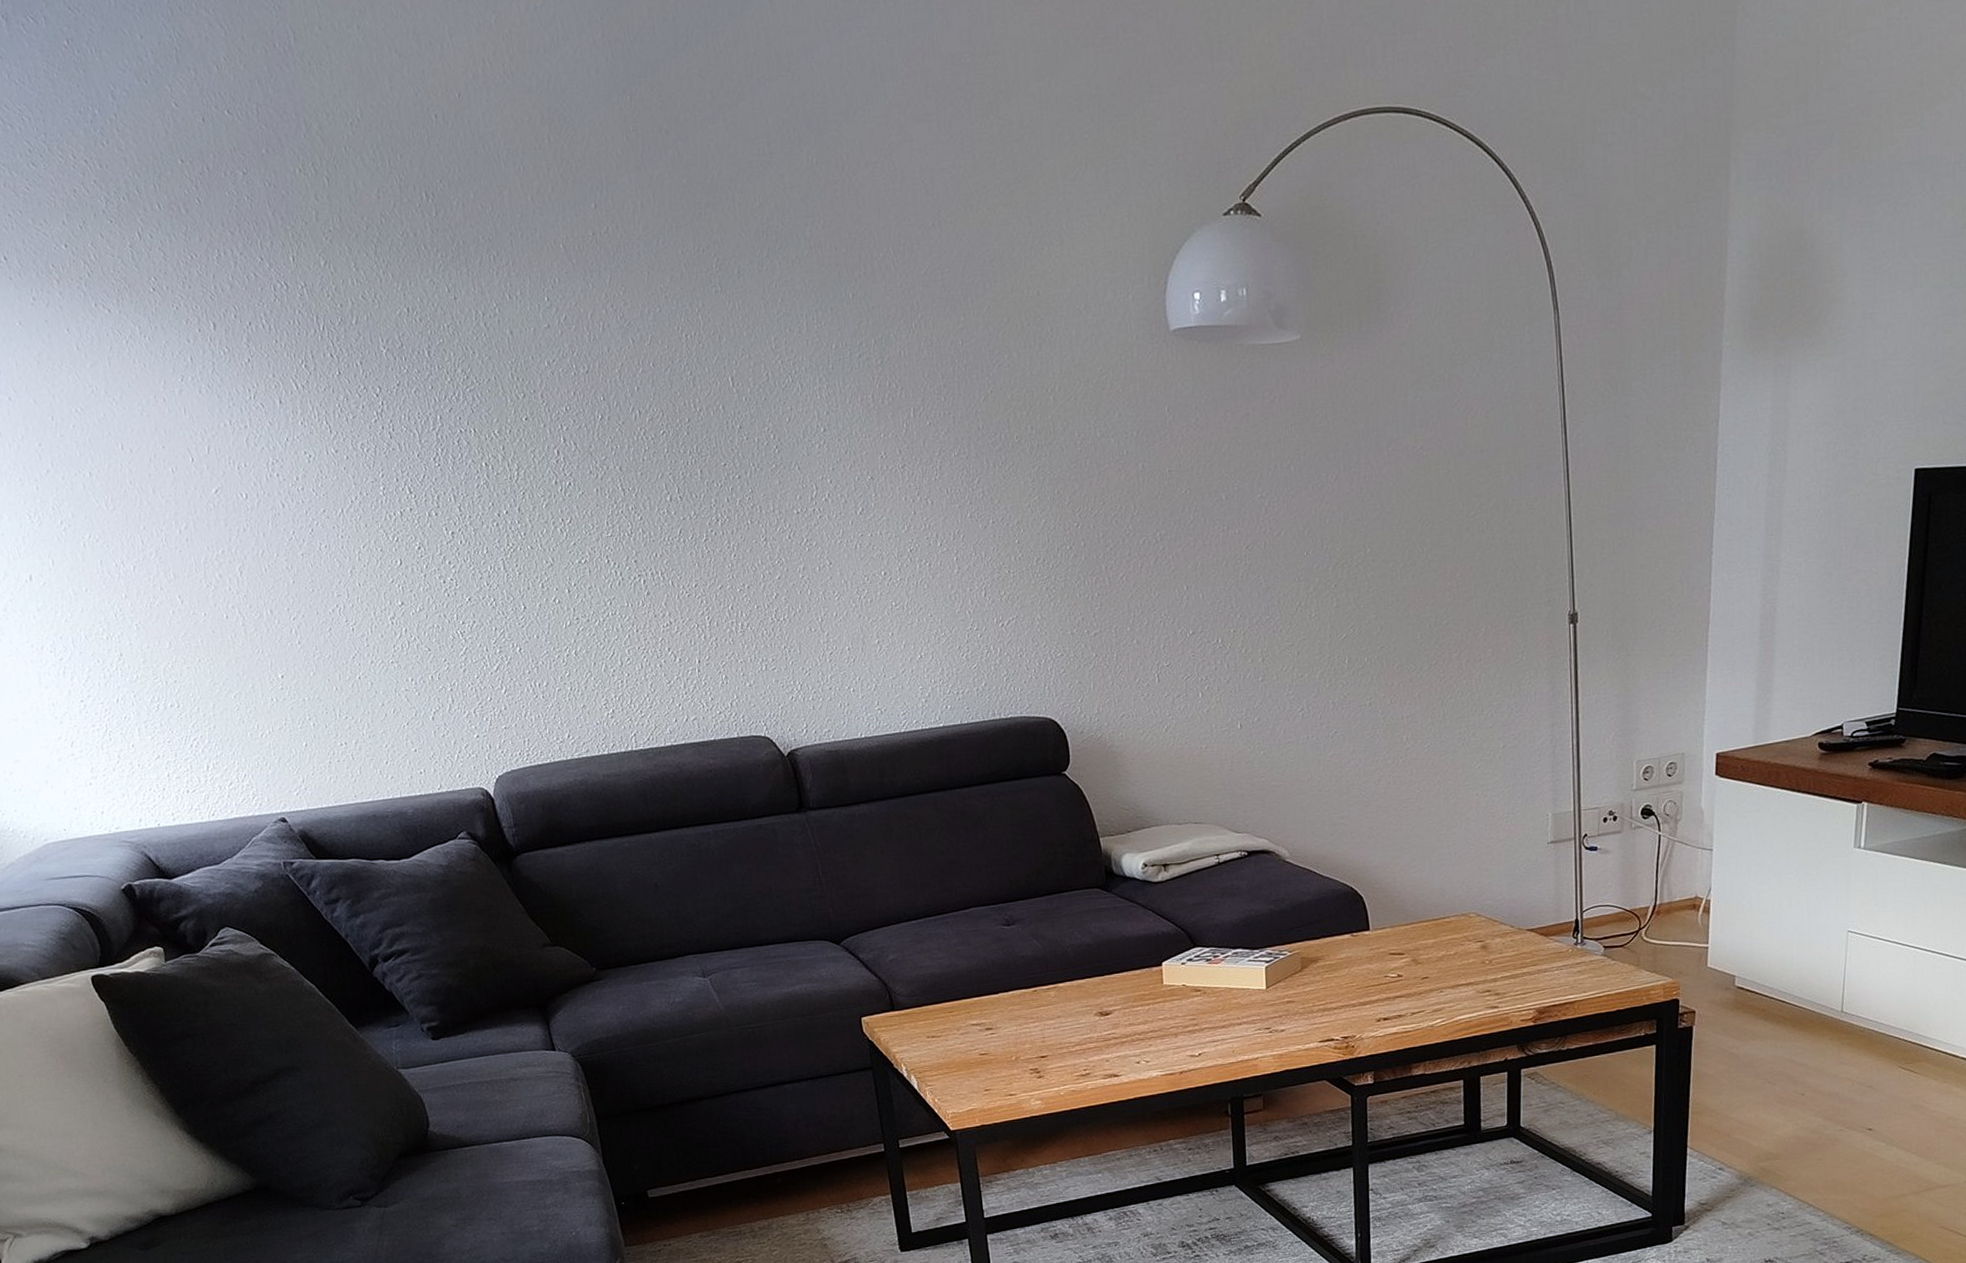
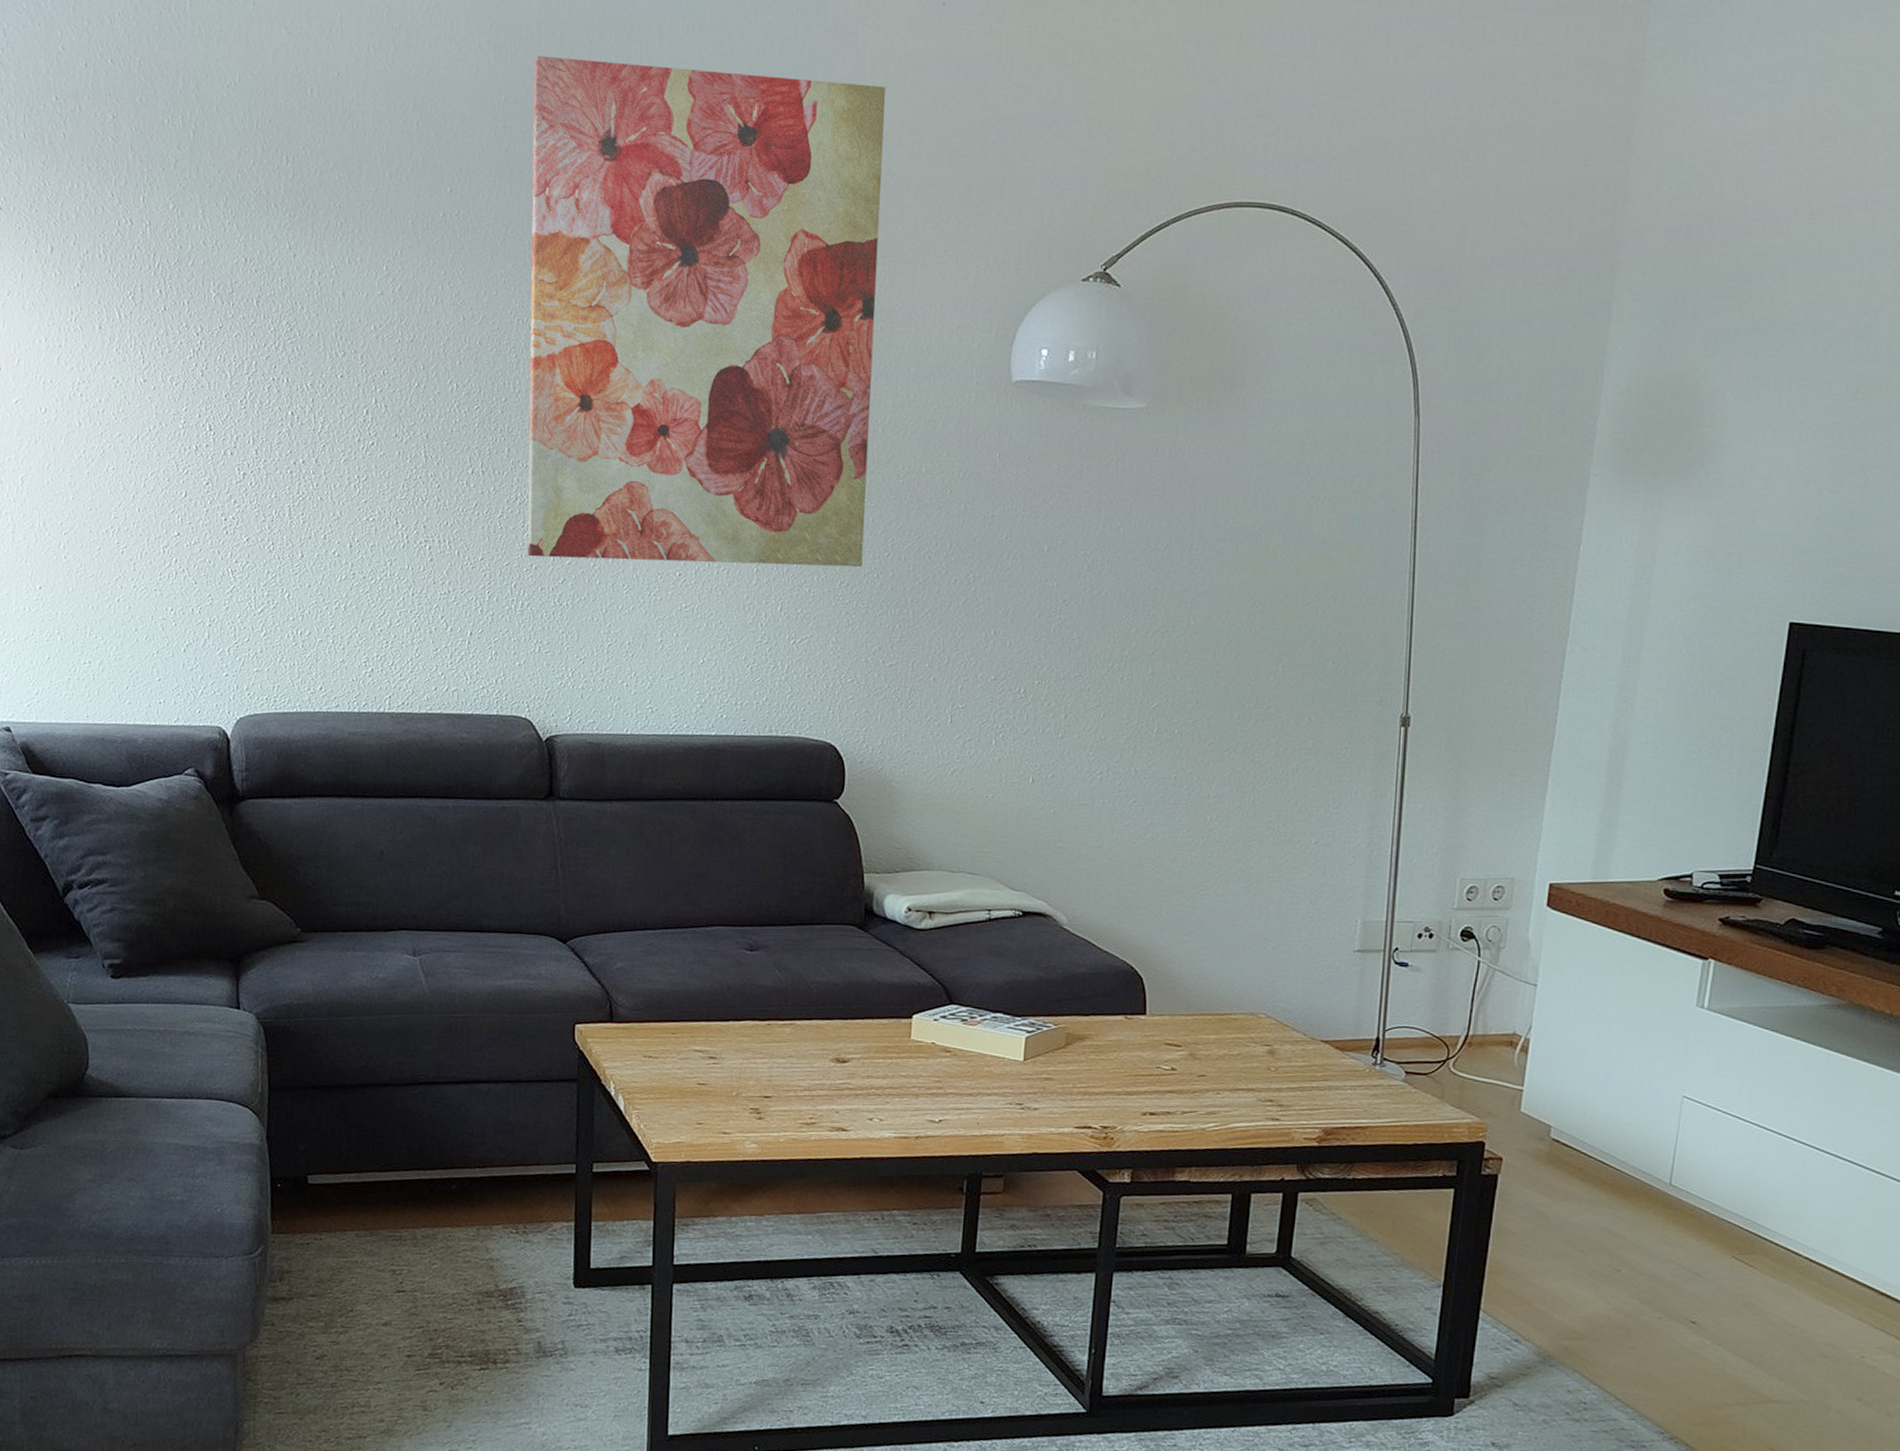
wall art: none [651,32,1055,577] -> present [527,55,886,568]

